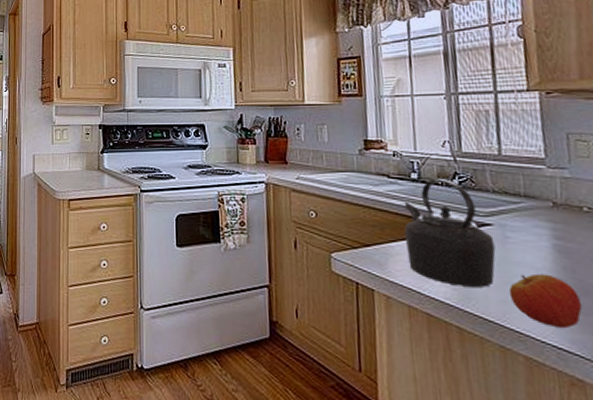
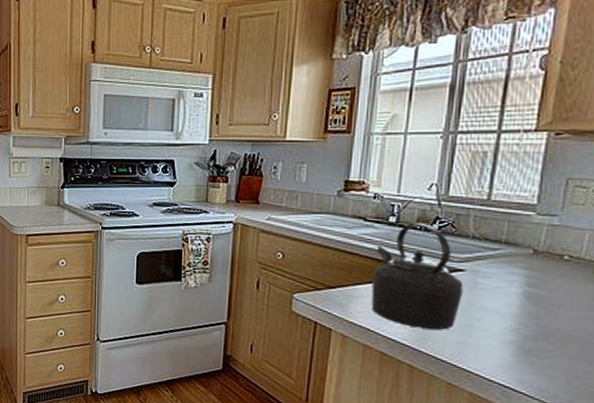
apple: present [508,273,583,329] -> none [467,318,539,370]

